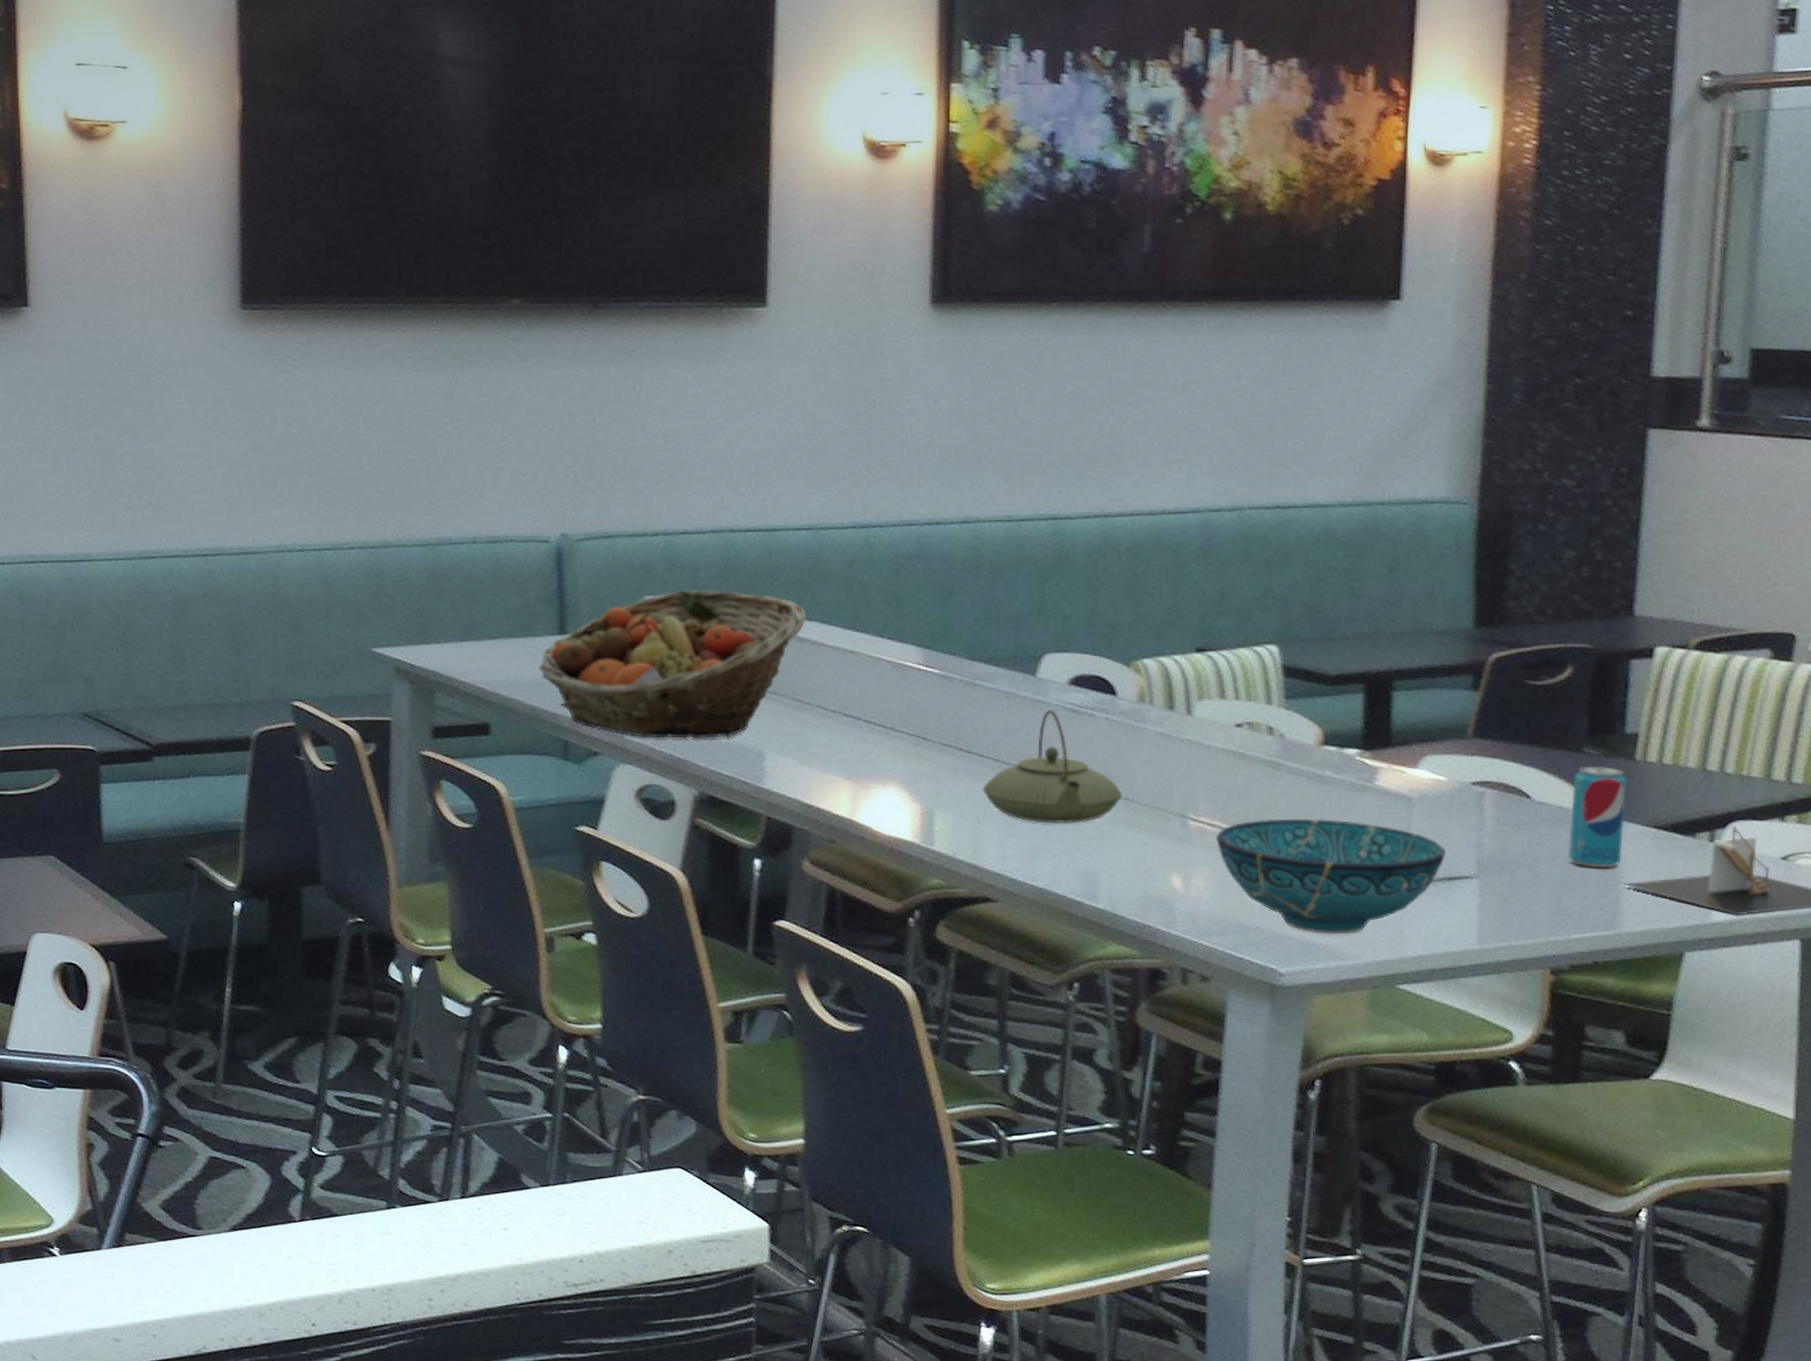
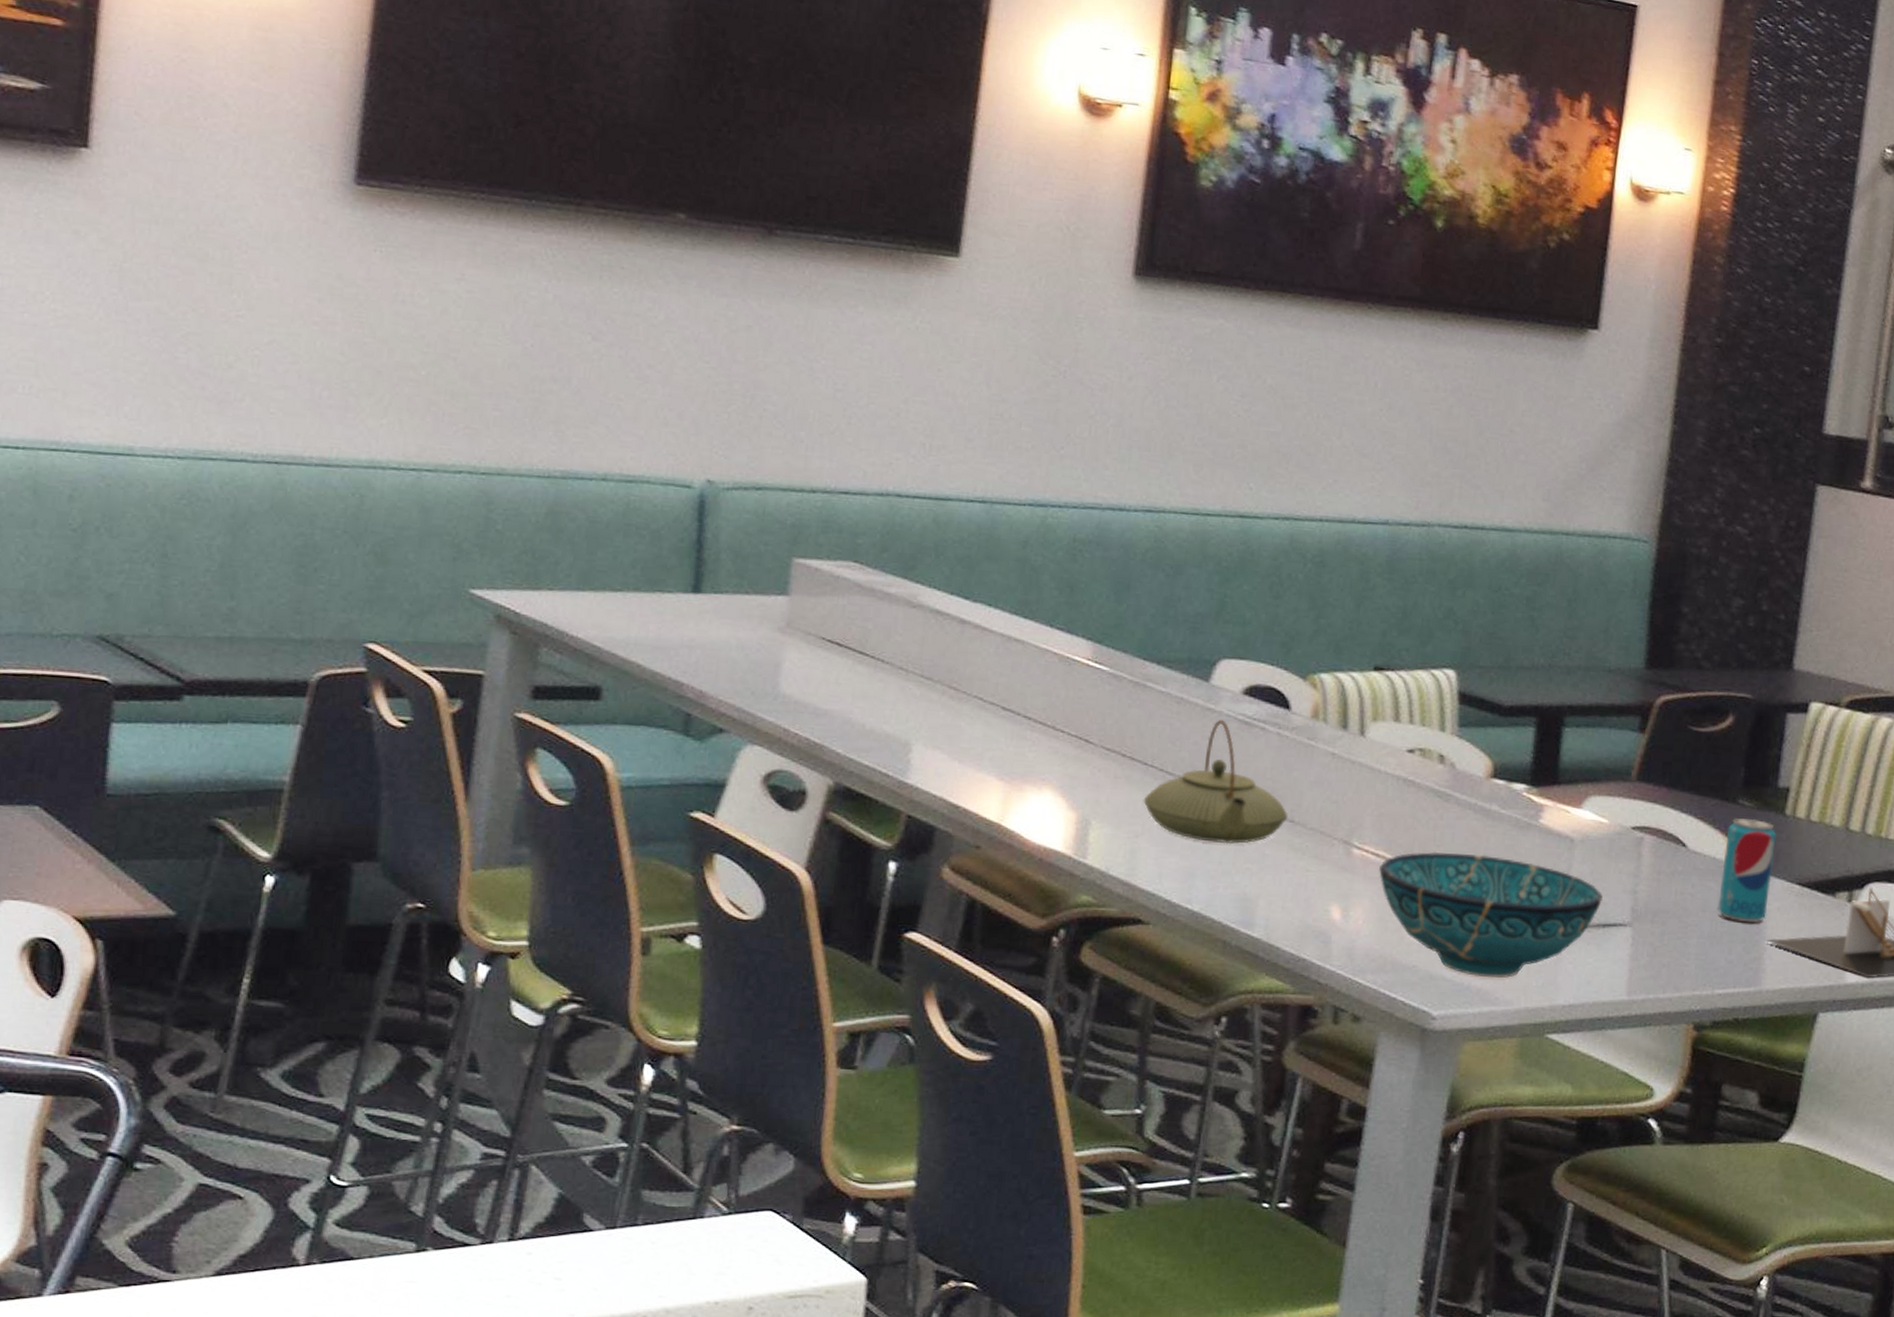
fruit basket: present [538,589,806,739] -> none [664,555,972,724]

